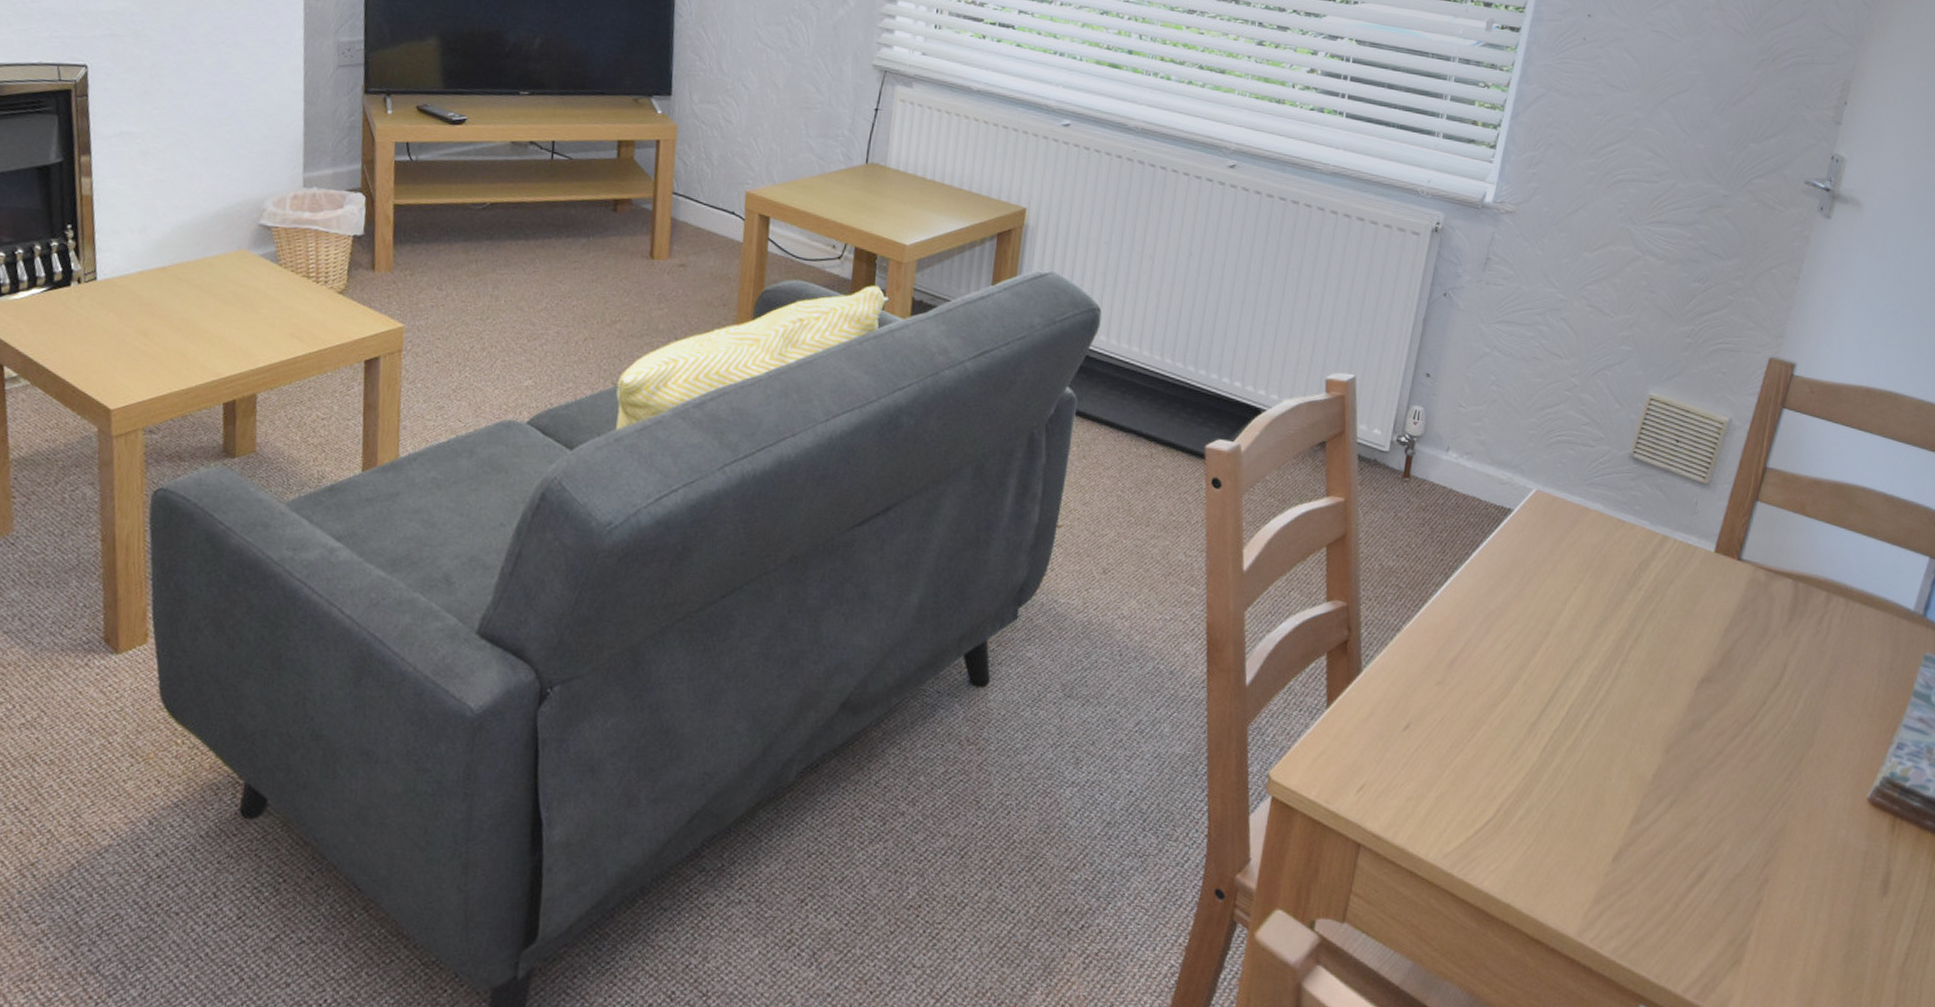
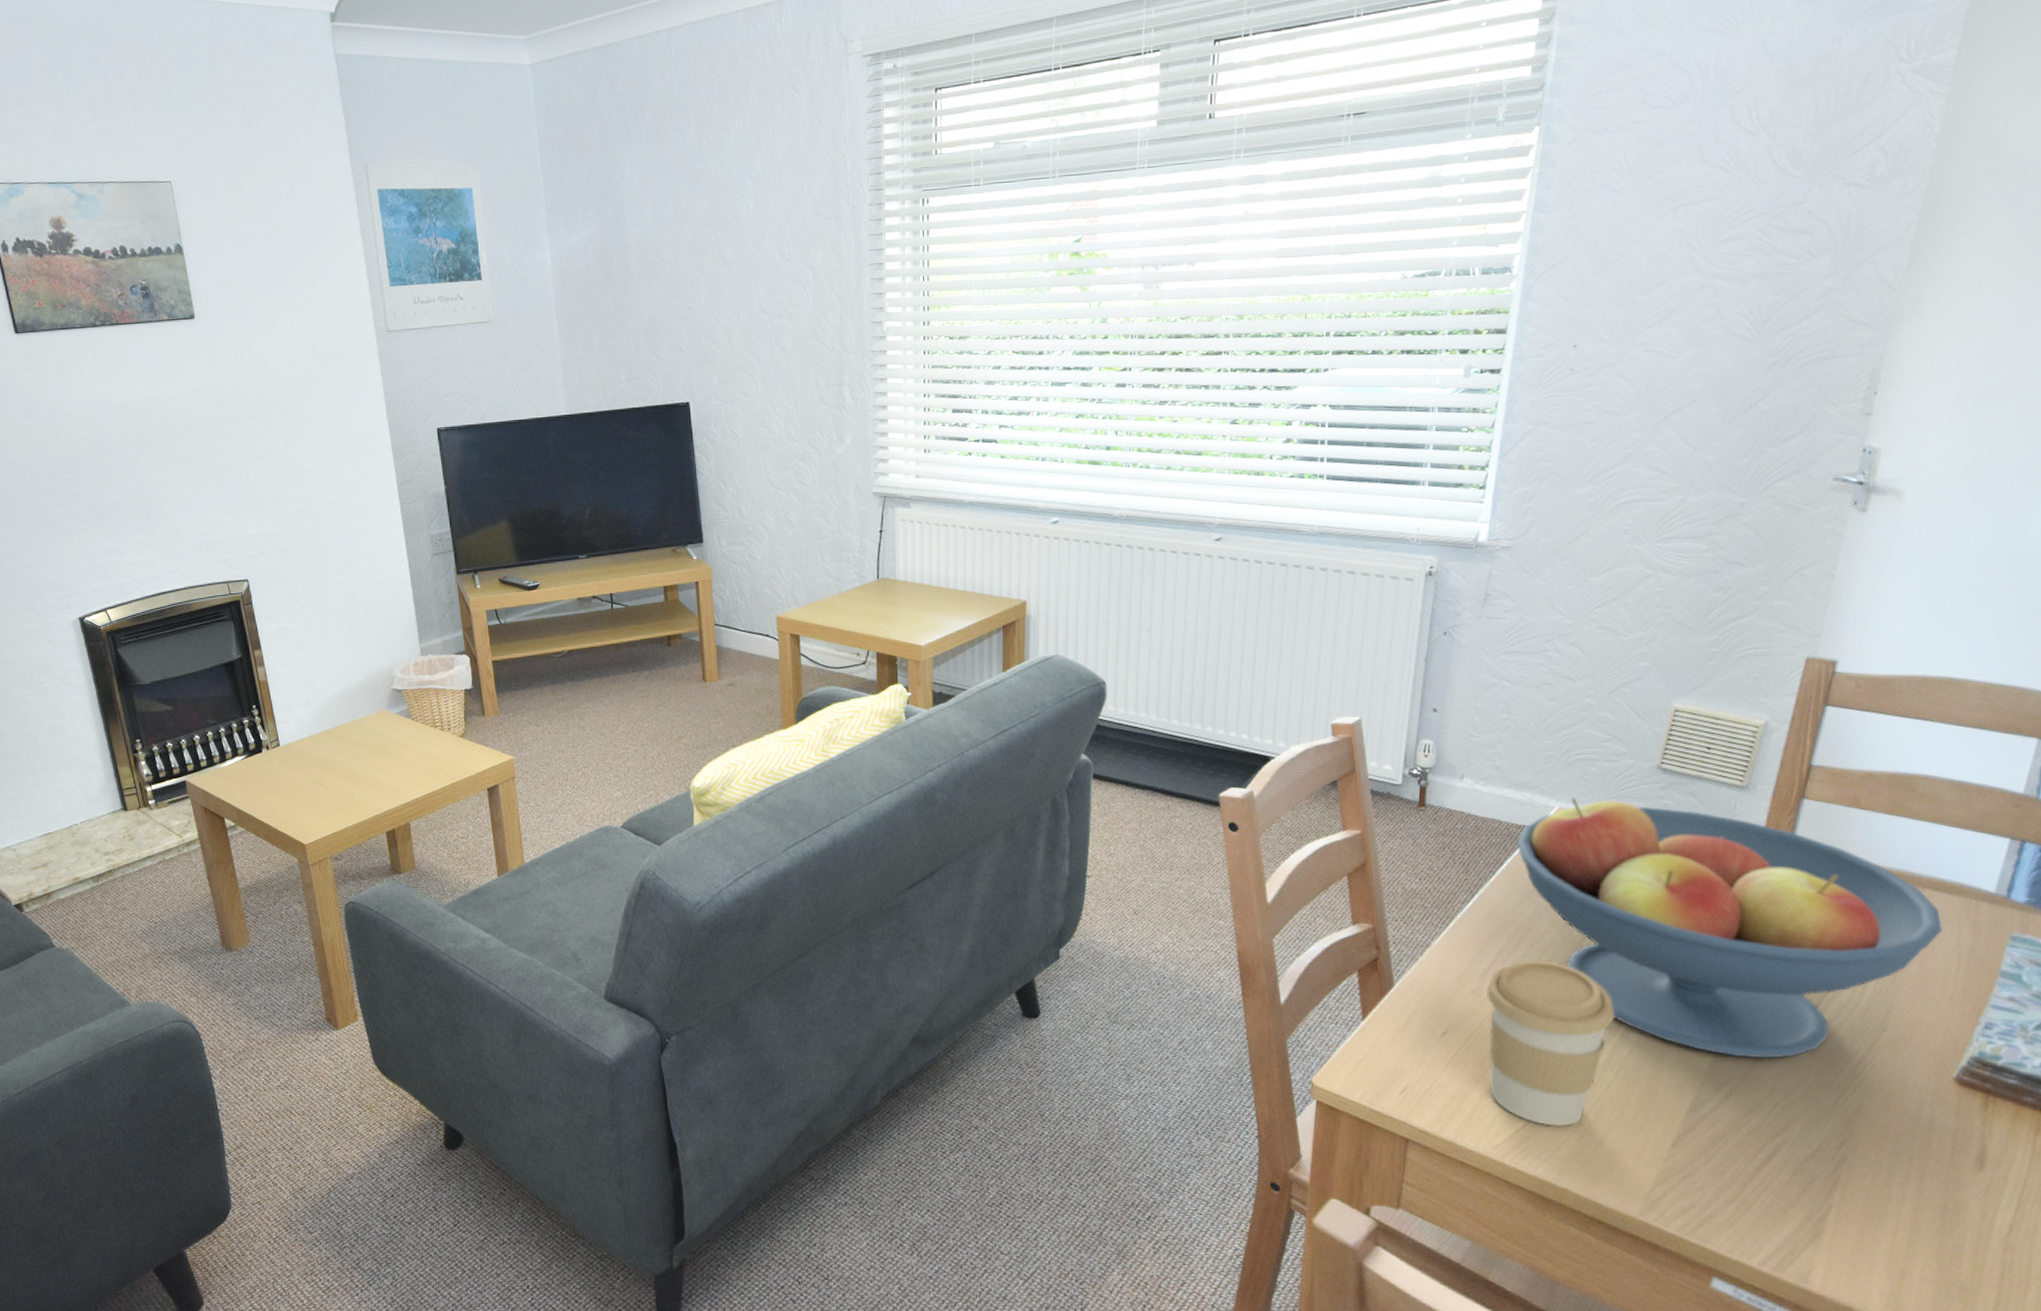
coffee cup: none [1445,651,1571,835] -> present [1487,959,1615,1126]
fruit bowl: none [1493,480,1869,771] -> present [1516,797,1944,1059]

